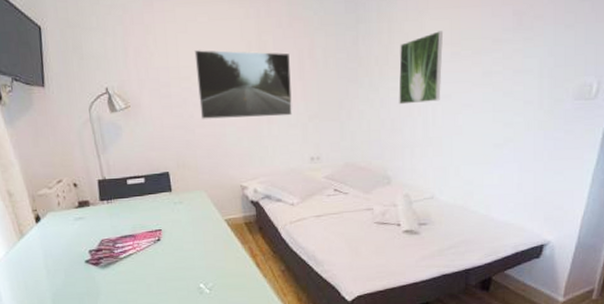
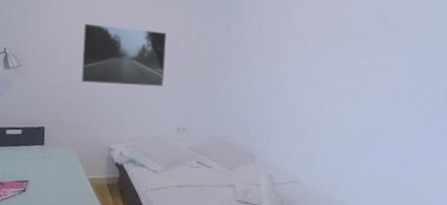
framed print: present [399,31,443,105] -> none [266,24,310,87]

